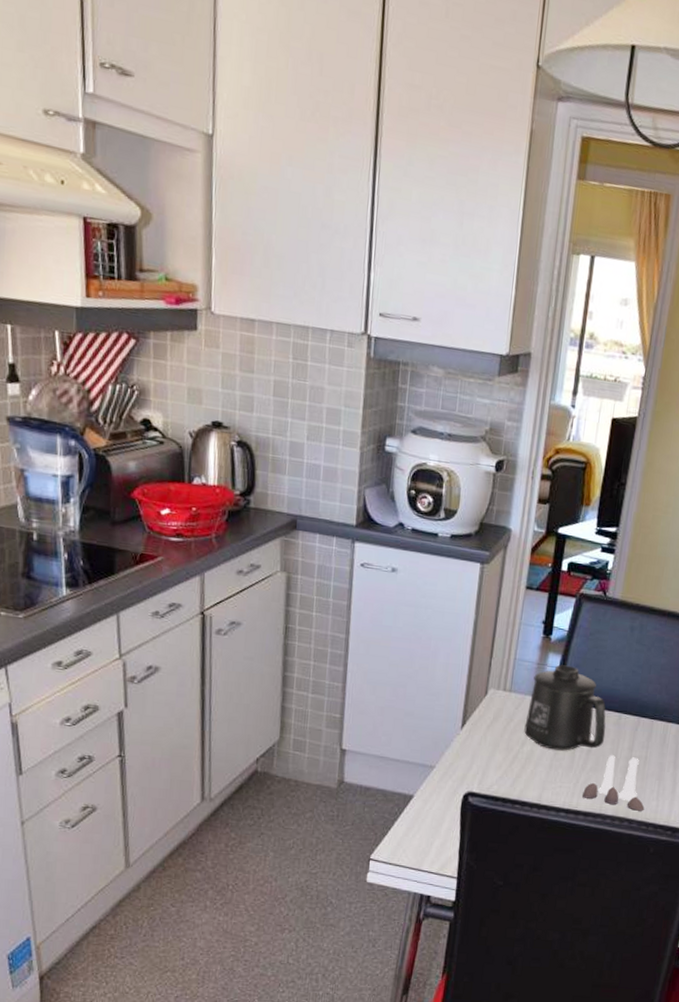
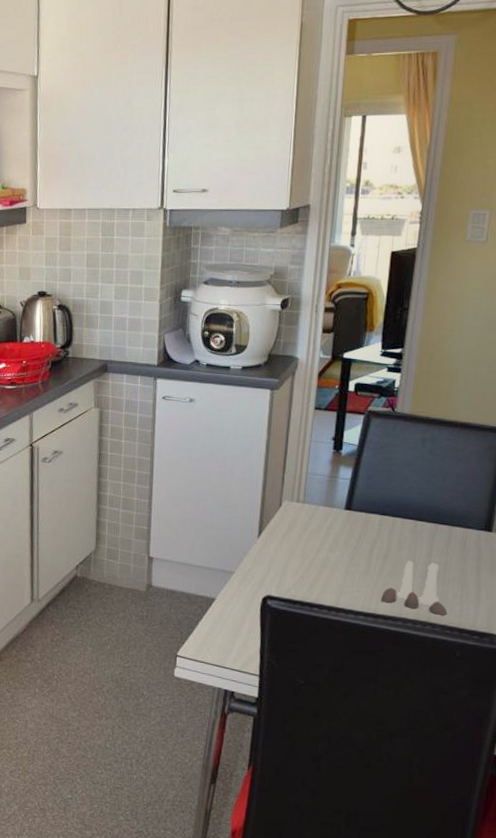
mug: present [524,665,606,751] -> none [319,477,402,557]

